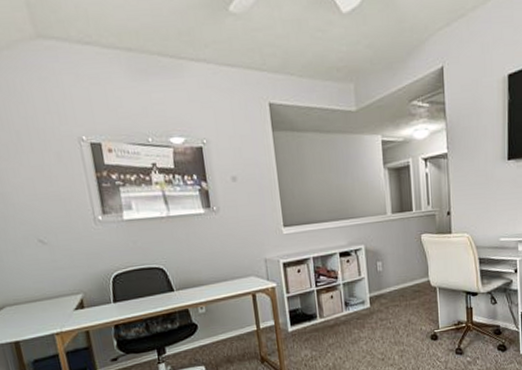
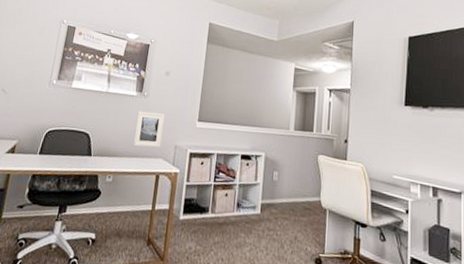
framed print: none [211,227,249,269] -> present [133,111,165,148]

